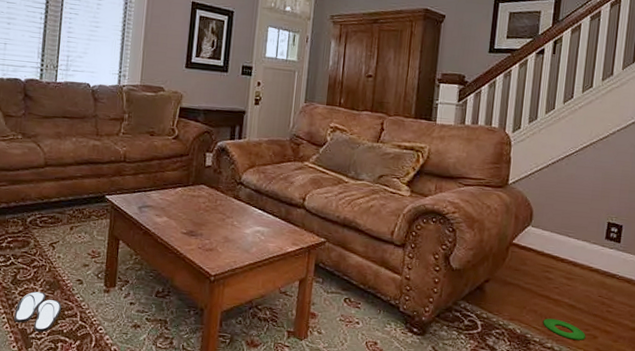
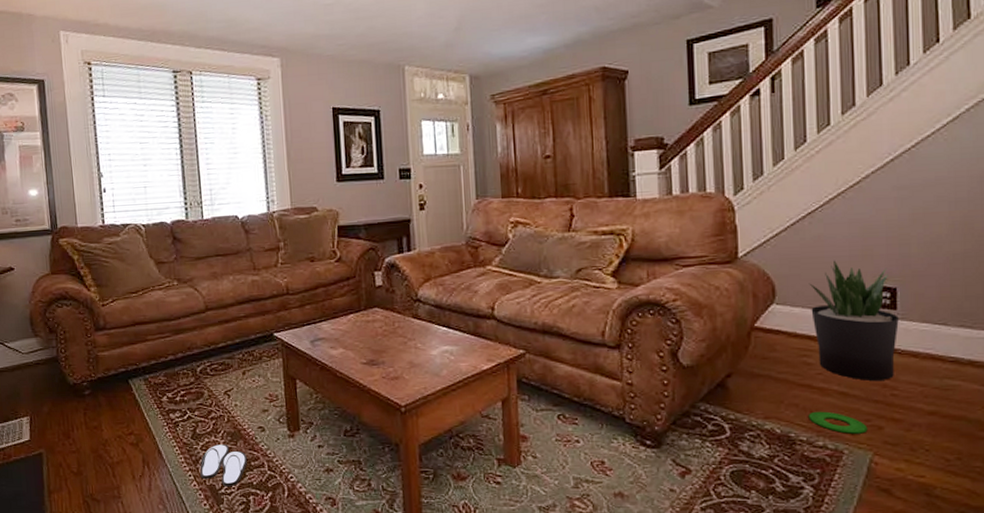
planter: none [557,196,621,299] -> present [809,260,899,380]

